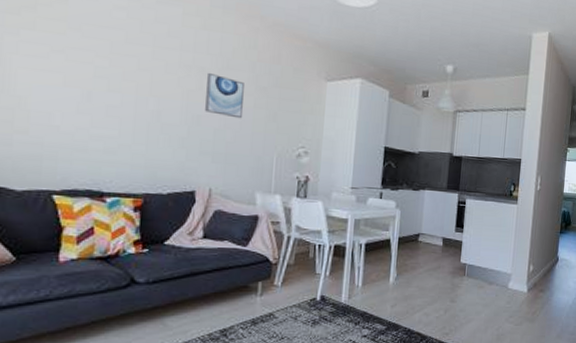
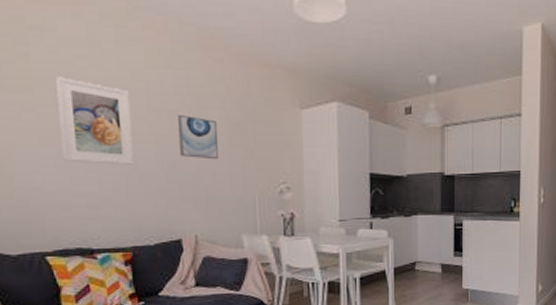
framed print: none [86,23,163,115] -> present [56,77,134,165]

